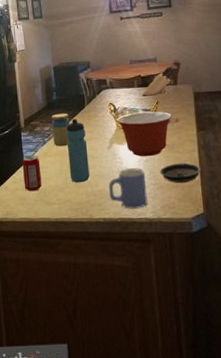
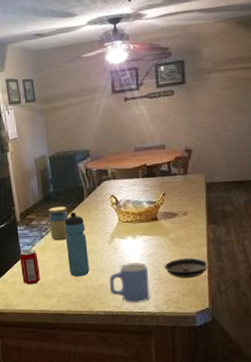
mixing bowl: present [116,111,172,157] -> none [118,203,179,252]
knife block: present [142,67,173,96] -> none [147,154,183,187]

